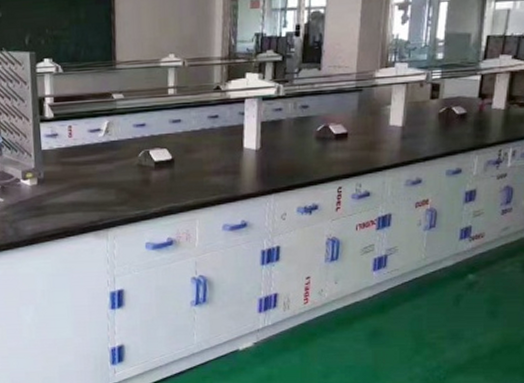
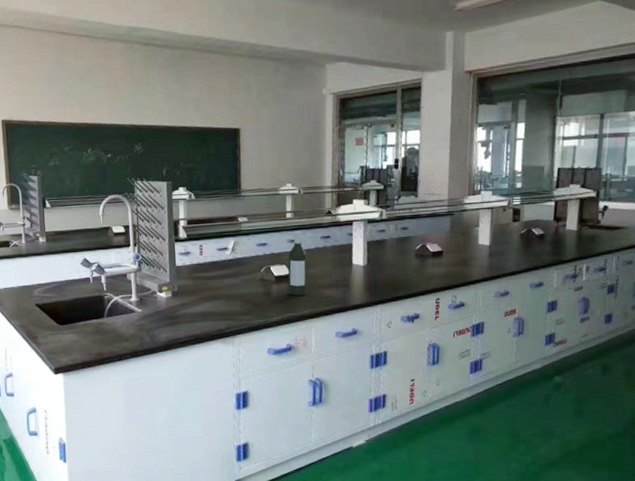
bottle: none [169,110,192,184] -> present [288,231,308,296]

